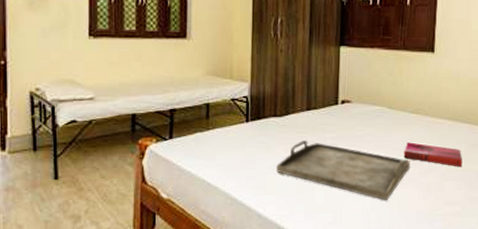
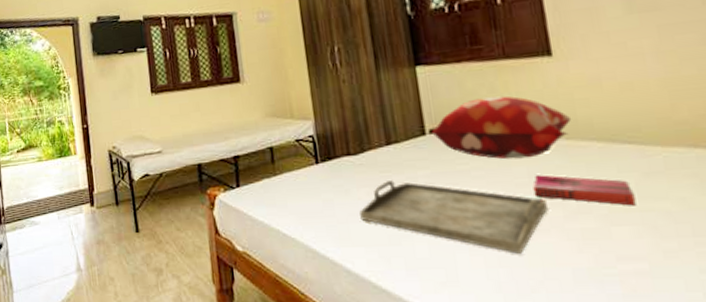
decorative pillow: none [342,79,437,129] -> present [431,96,572,160]

